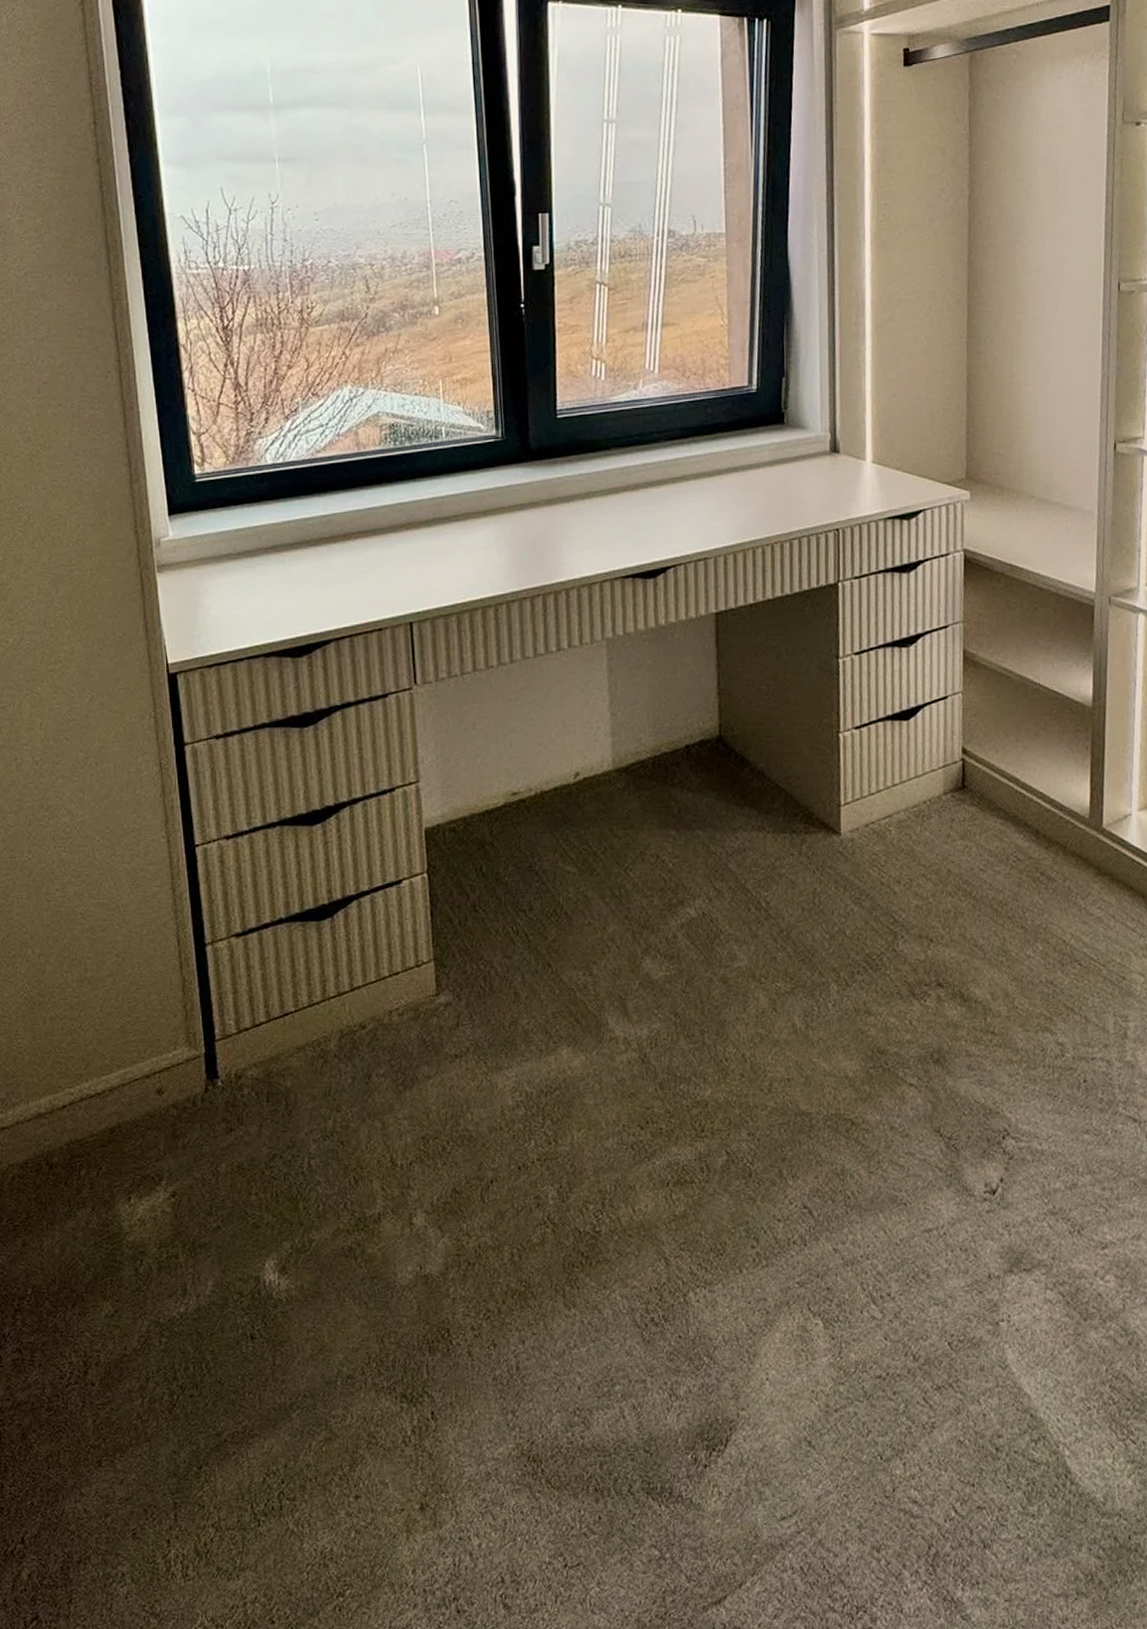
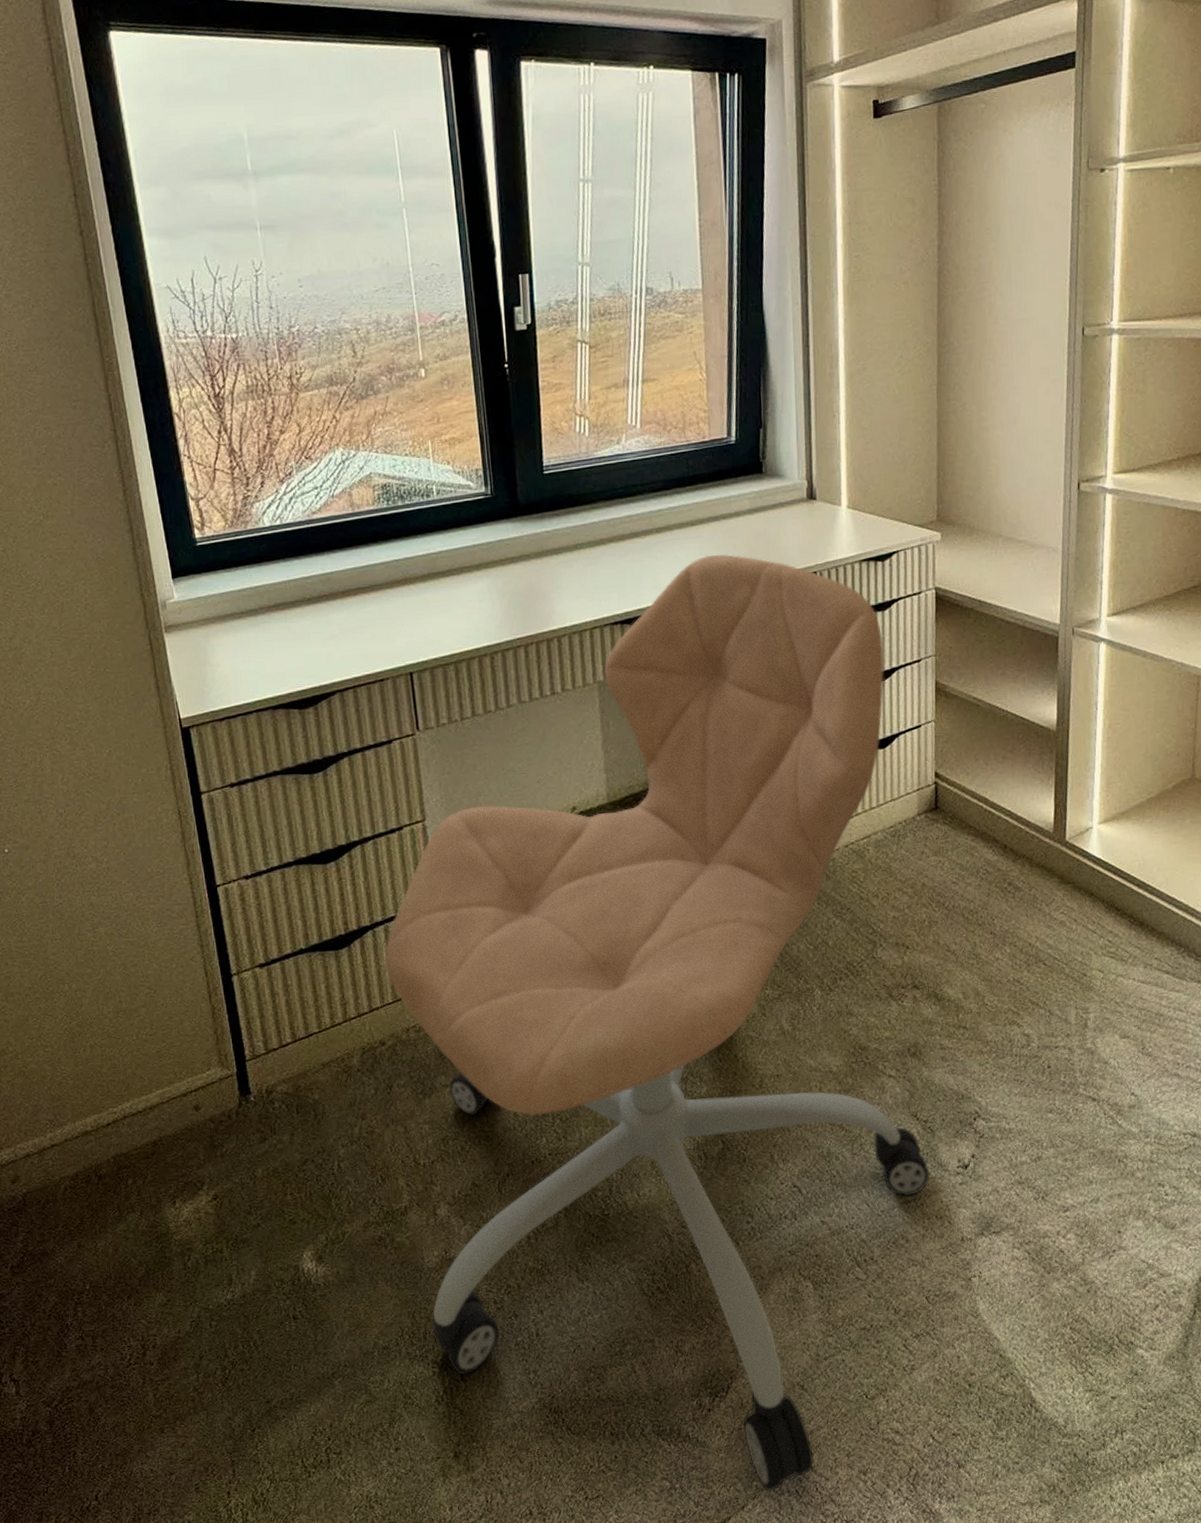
office chair: none [369,508,954,1568] -> present [384,555,930,1492]

